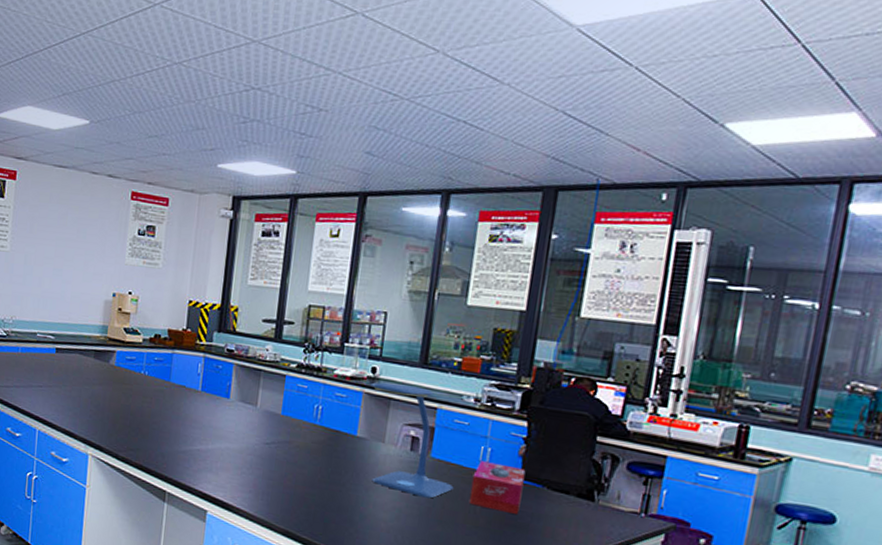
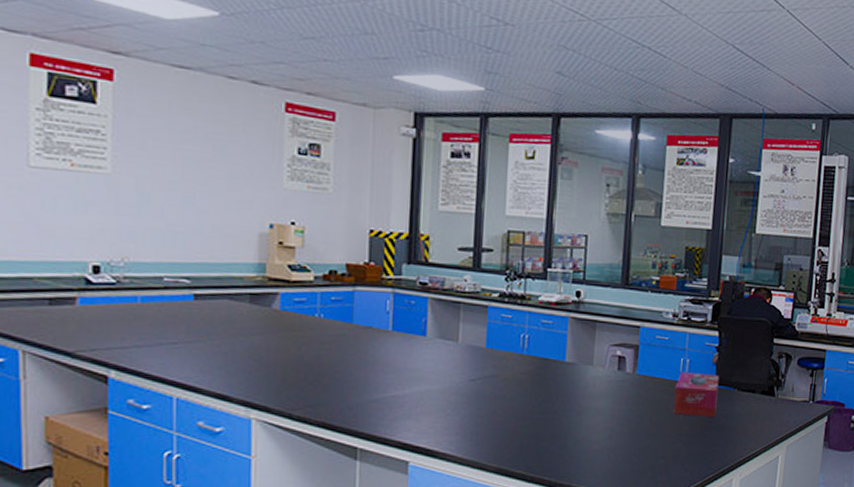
desk lamp: present [370,382,454,499] -> none [576,306,659,414]

